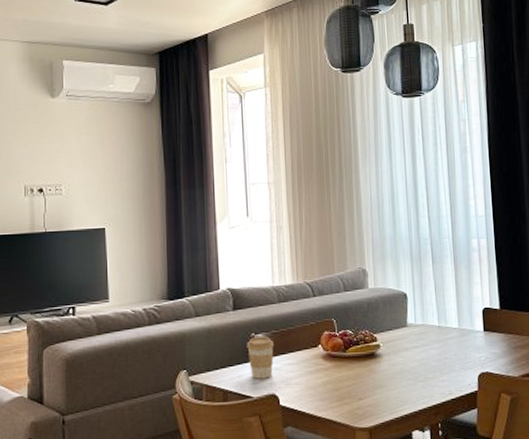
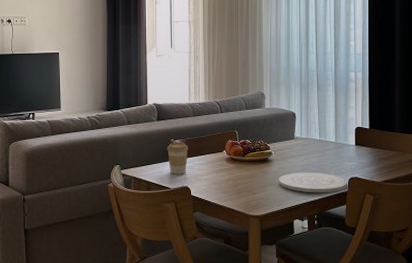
plate: none [391,368,477,396] -> present [279,173,347,193]

